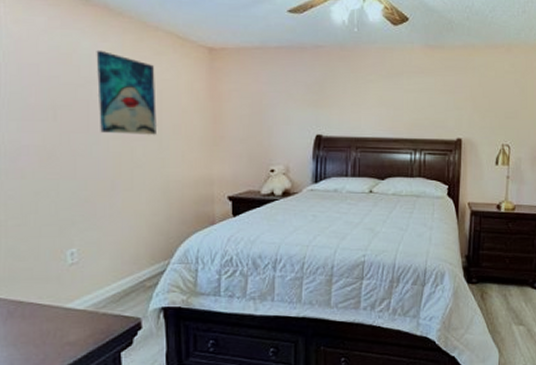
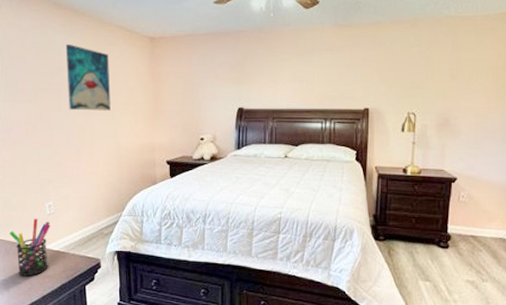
pen holder: none [14,270,73,345] -> present [9,218,50,276]

